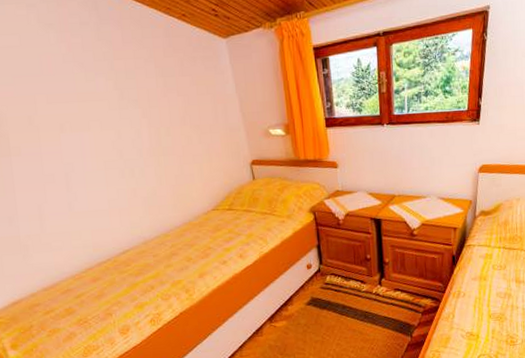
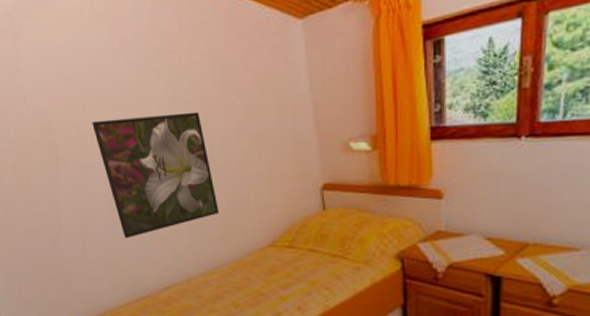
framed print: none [44,106,168,213] -> present [92,111,219,239]

